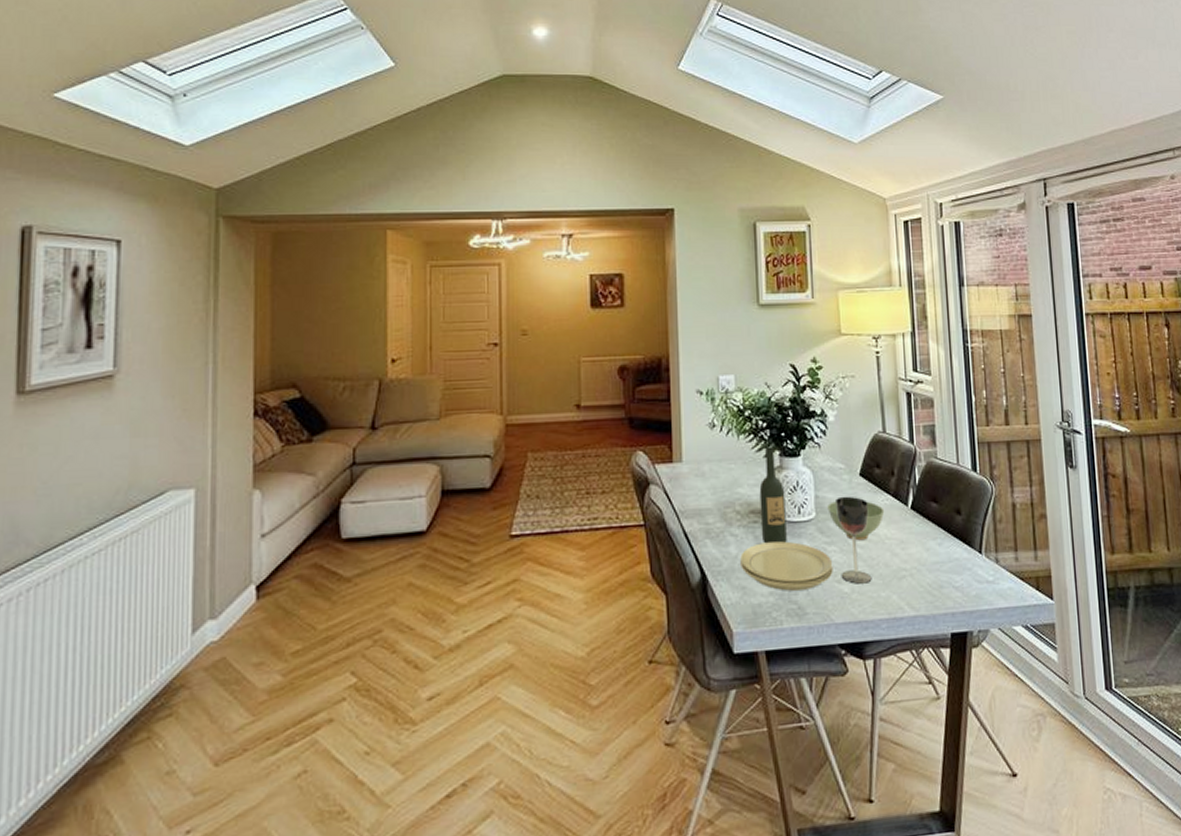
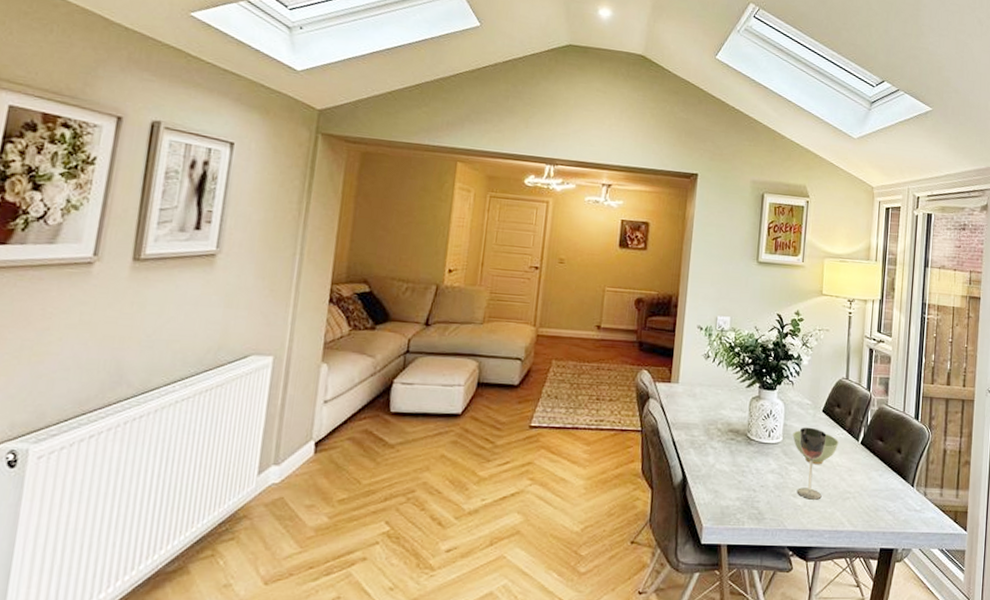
plate: present [740,541,833,591] -> none [716,457,791,499]
wine bottle: present [759,446,787,544] -> none [736,379,760,459]

